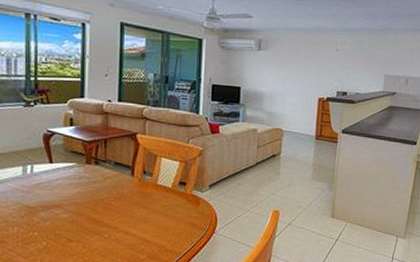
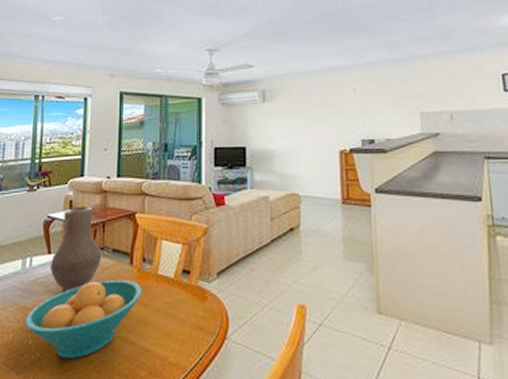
fruit bowl: none [29,186,144,246] -> present [24,279,143,358]
vase: none [51,124,104,195] -> present [49,206,102,292]

